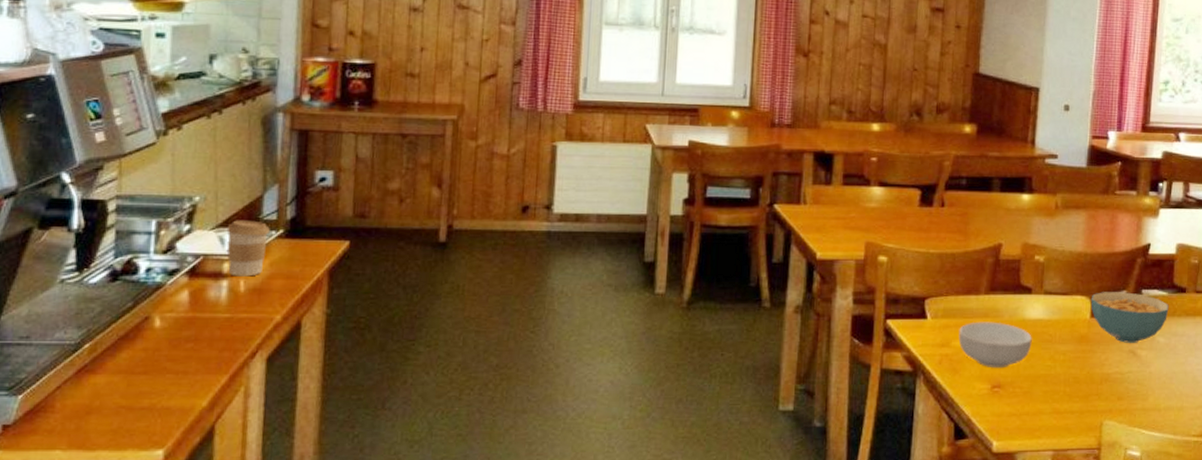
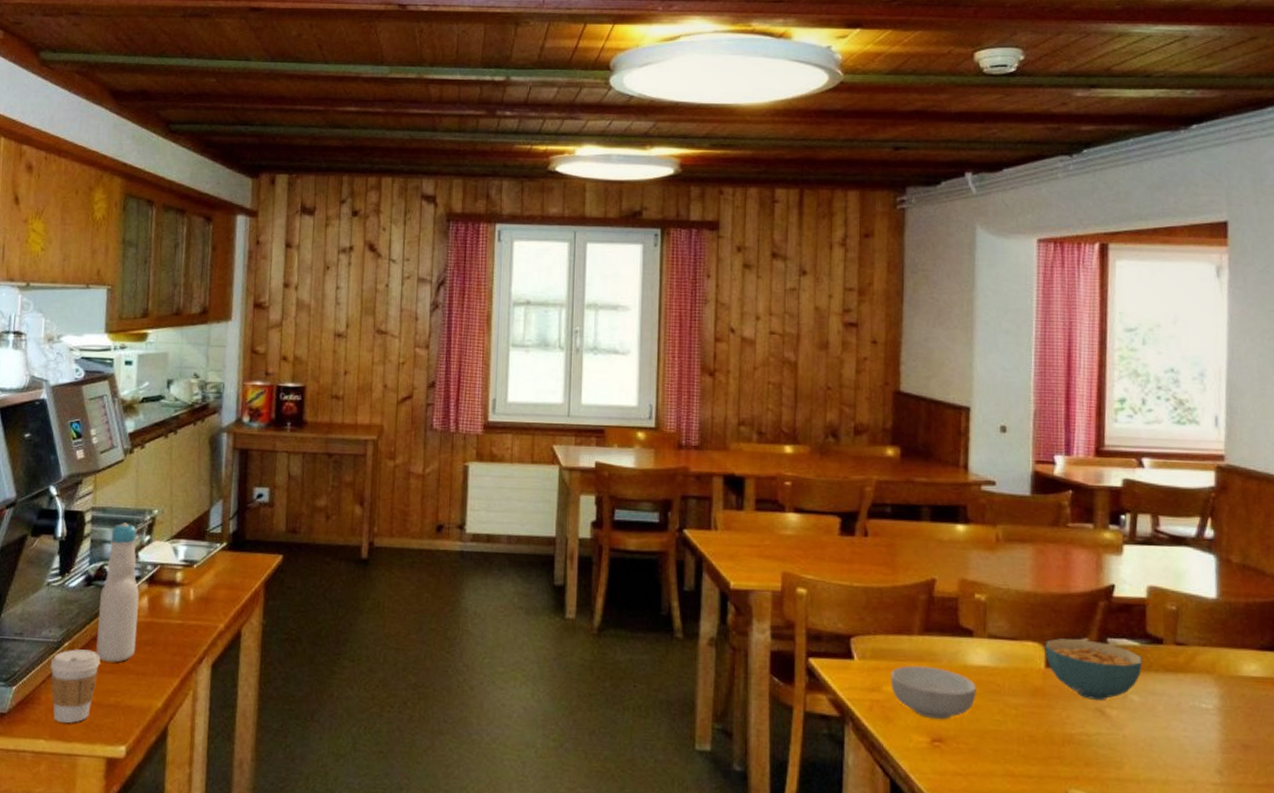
coffee cup: none [66,350,131,430] -> present [50,649,101,723]
bottle: none [124,211,178,362] -> present [96,522,139,663]
coffee cup: present [226,220,270,277] -> none [179,532,215,586]

